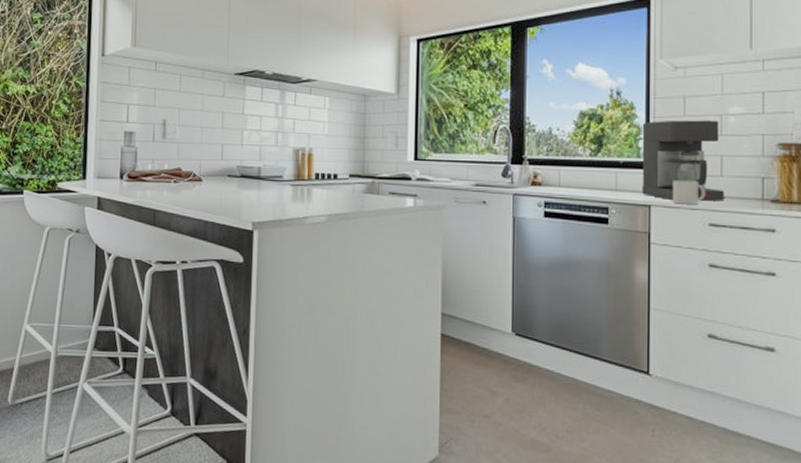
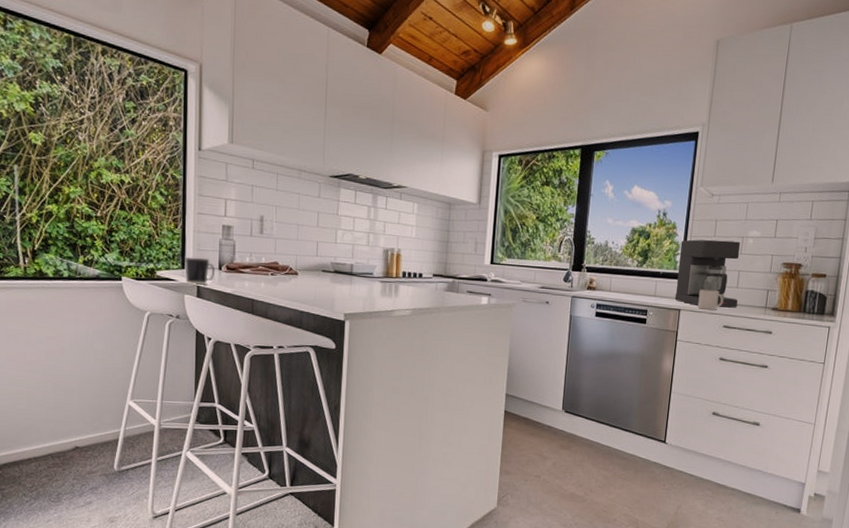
mug: none [86,166,116,197] -> present [185,257,215,285]

